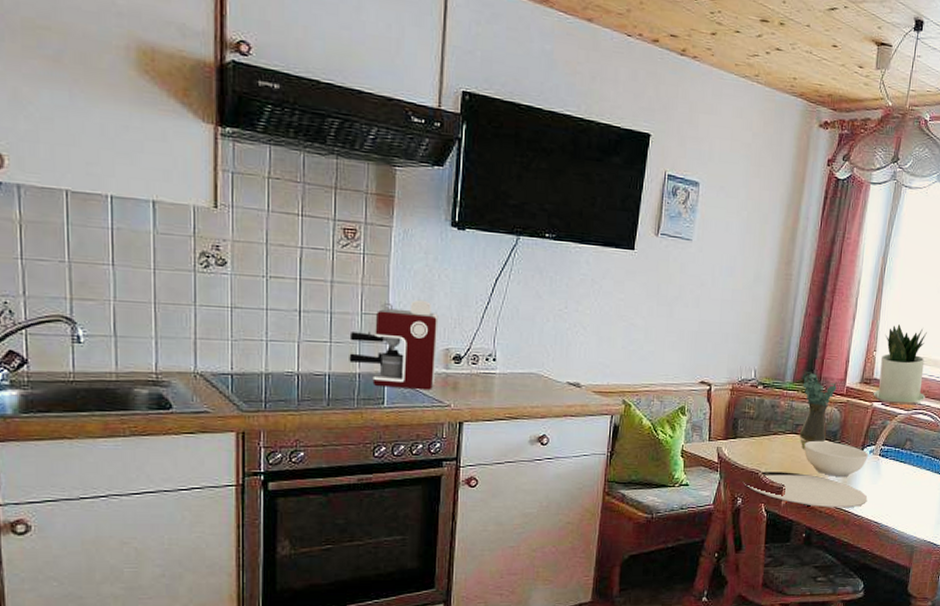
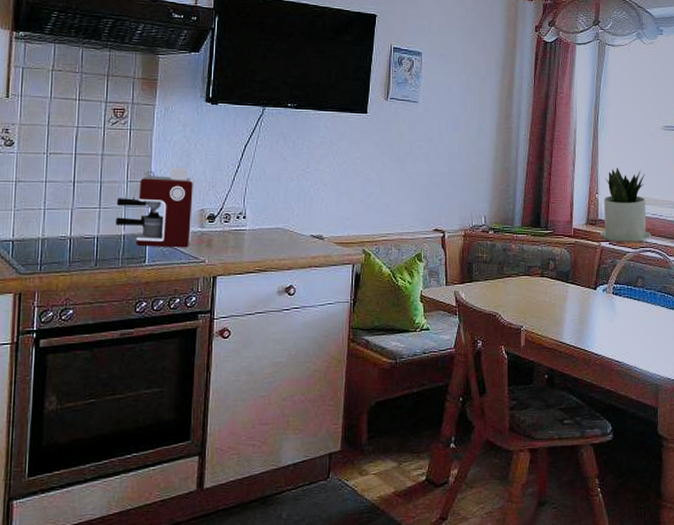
placemat: present [743,471,868,508] -> none [481,313,606,348]
vase: present [799,369,837,449] -> none [530,213,564,290]
bowl: present [804,440,869,477] -> none [538,281,602,316]

